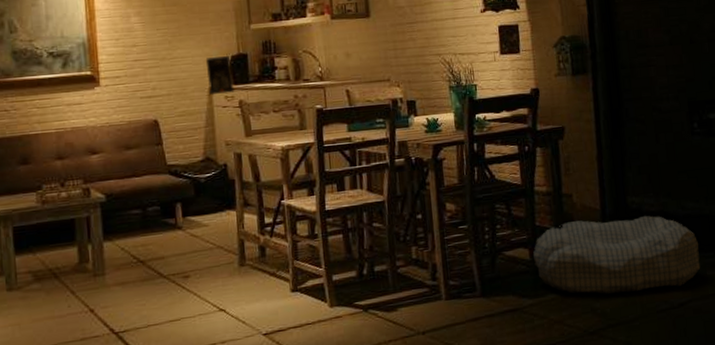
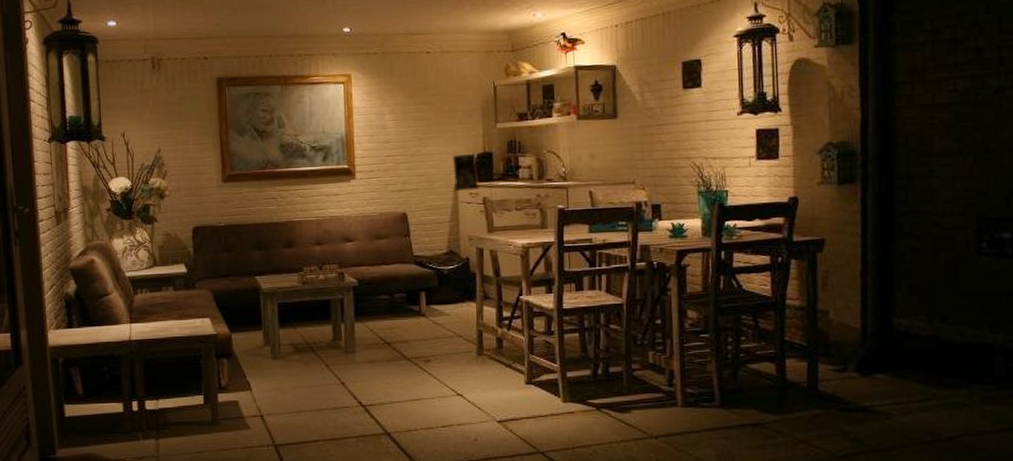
dog bed: present [533,215,701,294] -> none [780,339,978,419]

